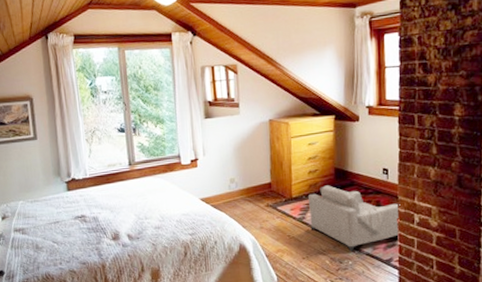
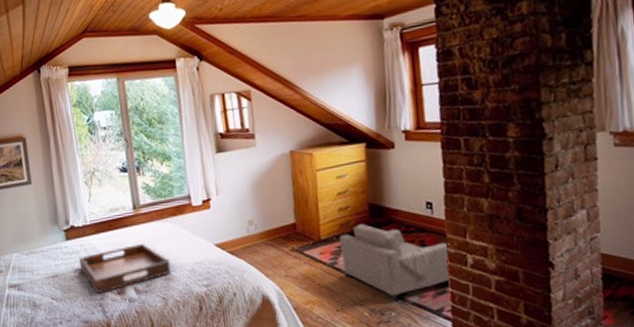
serving tray: none [78,195,161,238] -> present [78,242,171,293]

